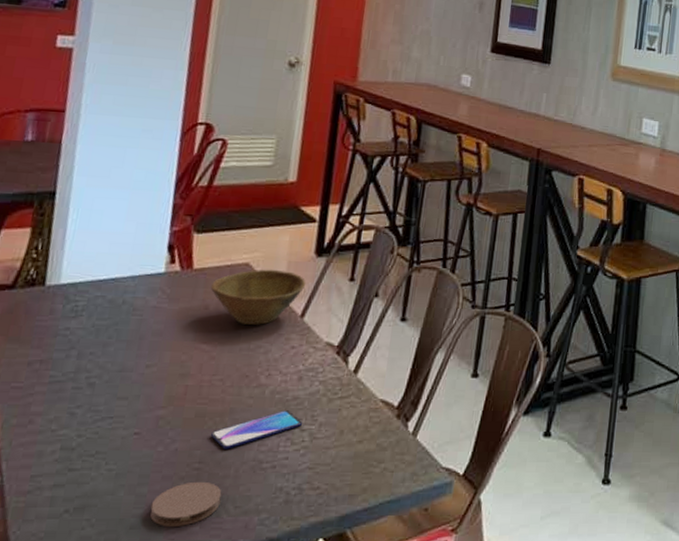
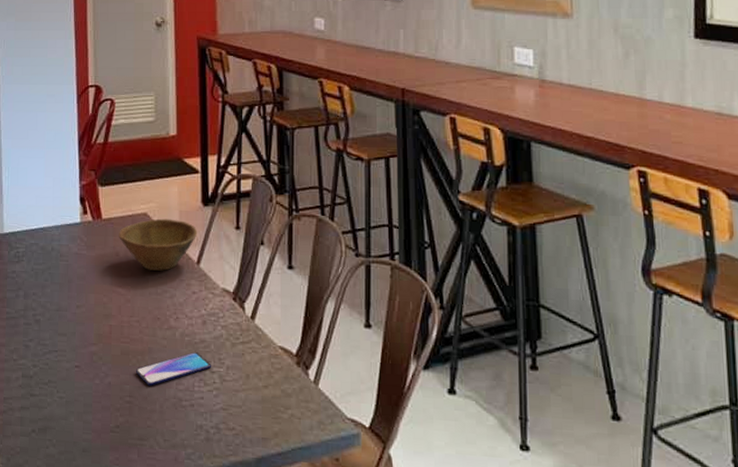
coaster: present [150,481,222,526] -> none [96,413,152,454]

